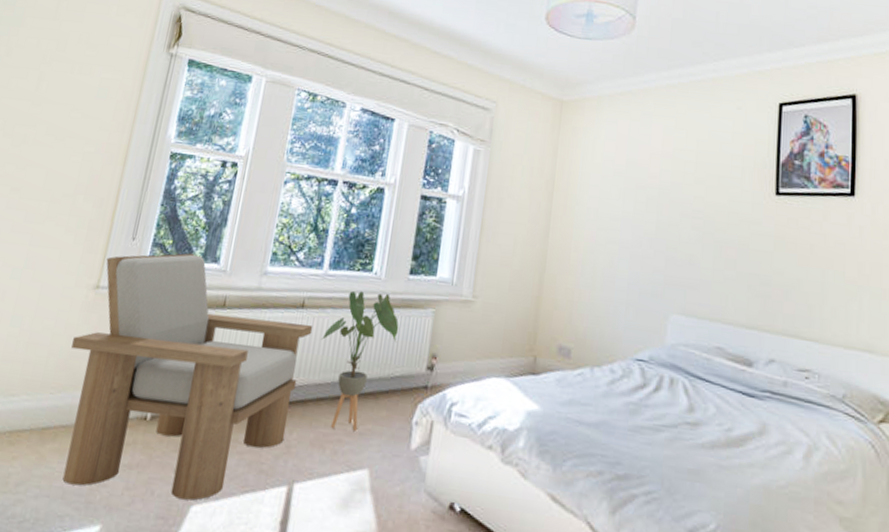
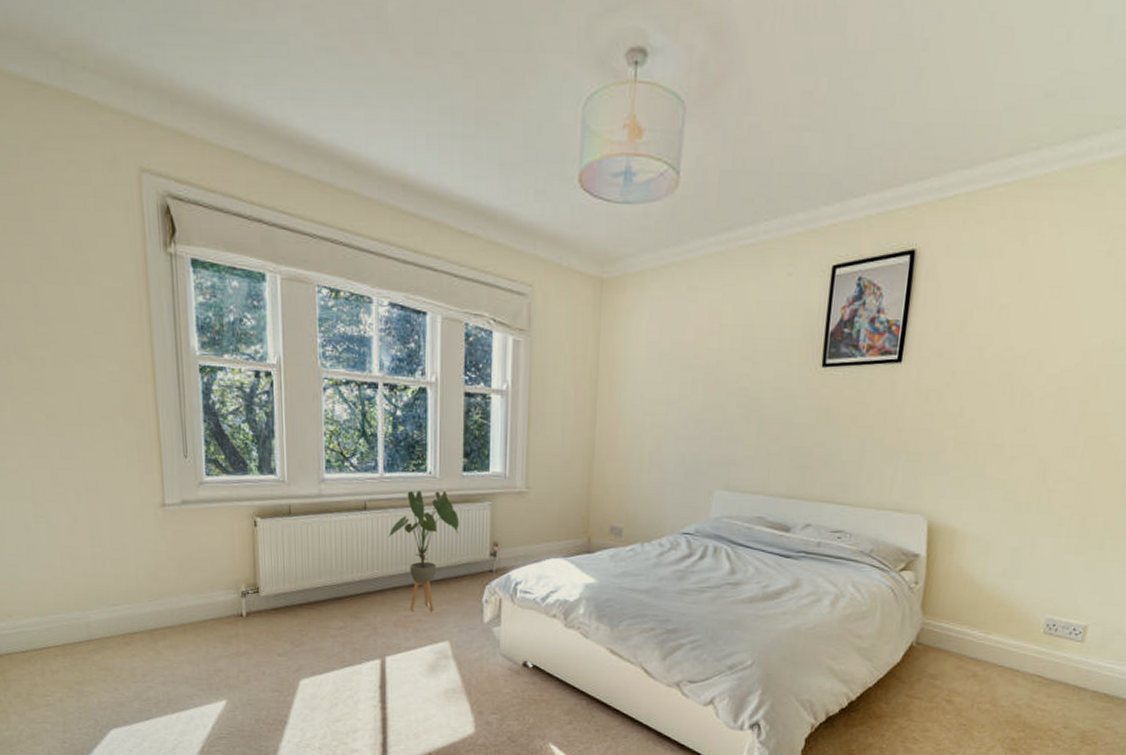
armchair: present [62,253,313,501] -> none [155,466,379,676]

